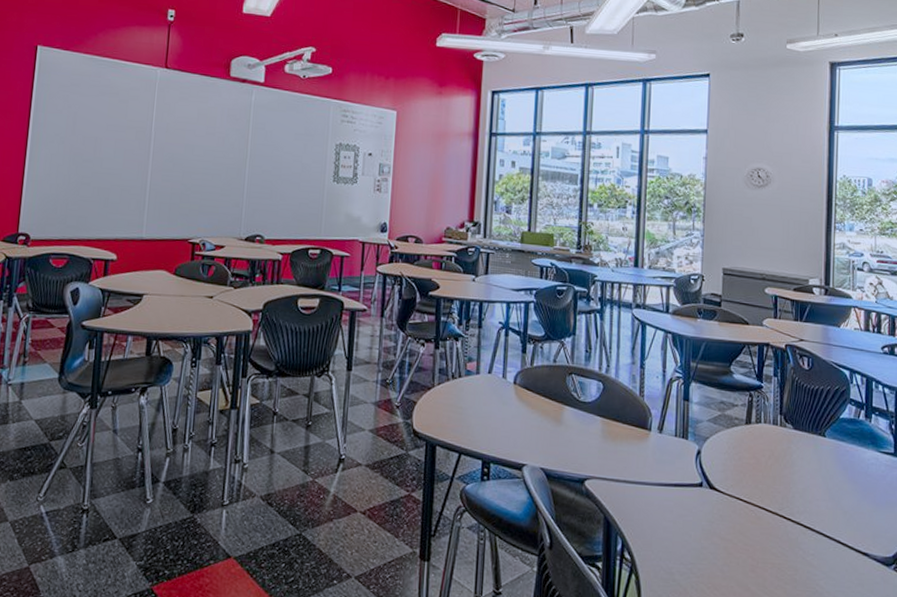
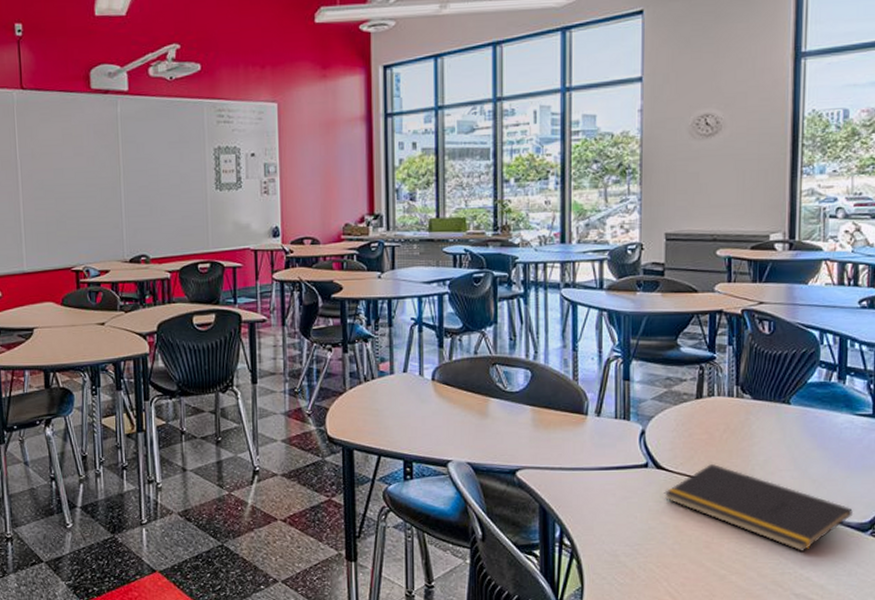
notepad: none [716,488,879,582] -> present [664,463,853,551]

